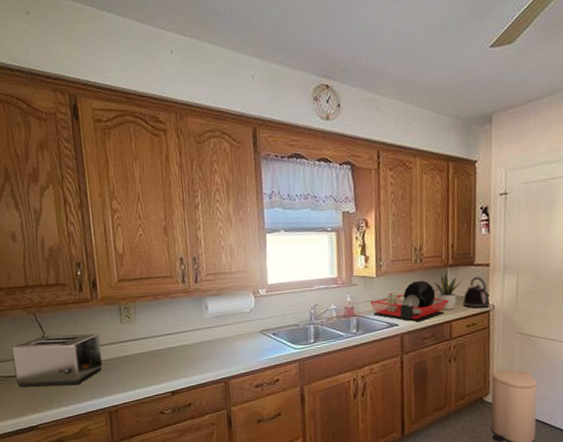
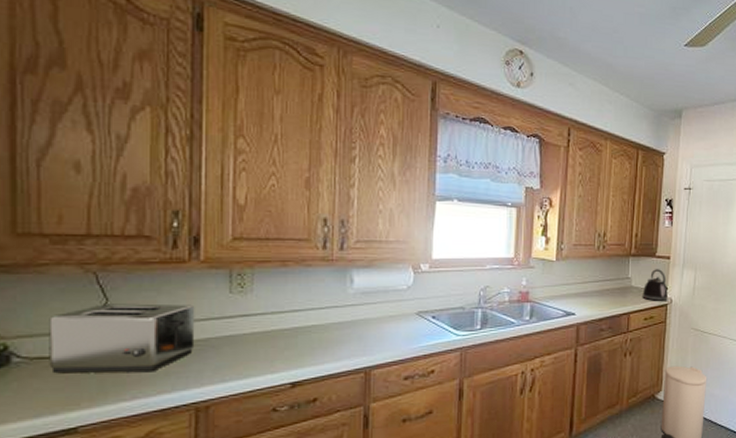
dish rack: present [370,280,449,323] -> none [547,268,629,313]
potted plant: present [434,270,463,311] -> none [615,259,644,301]

